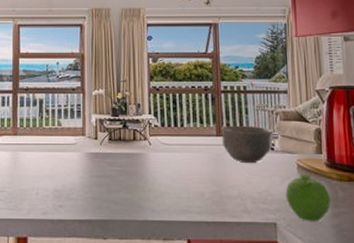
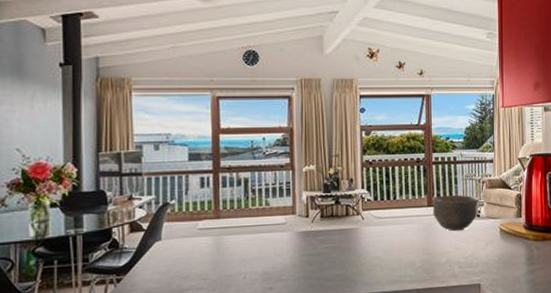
fruit: present [285,173,331,221] -> none [489,236,527,280]

